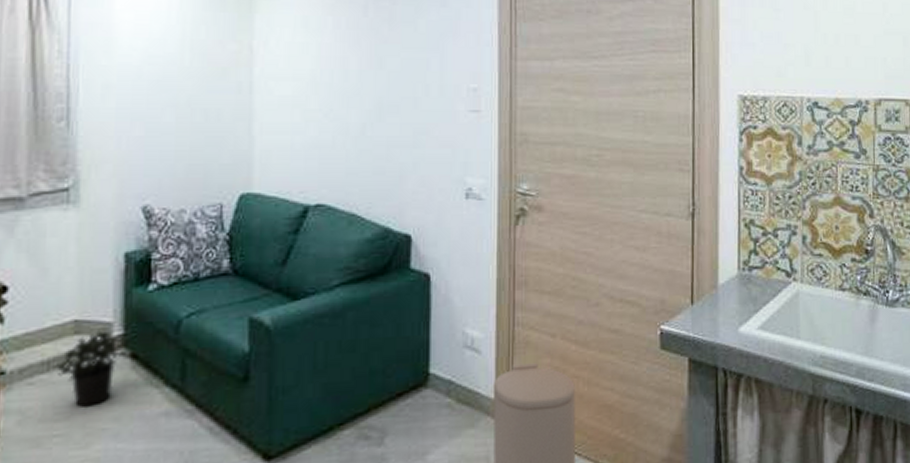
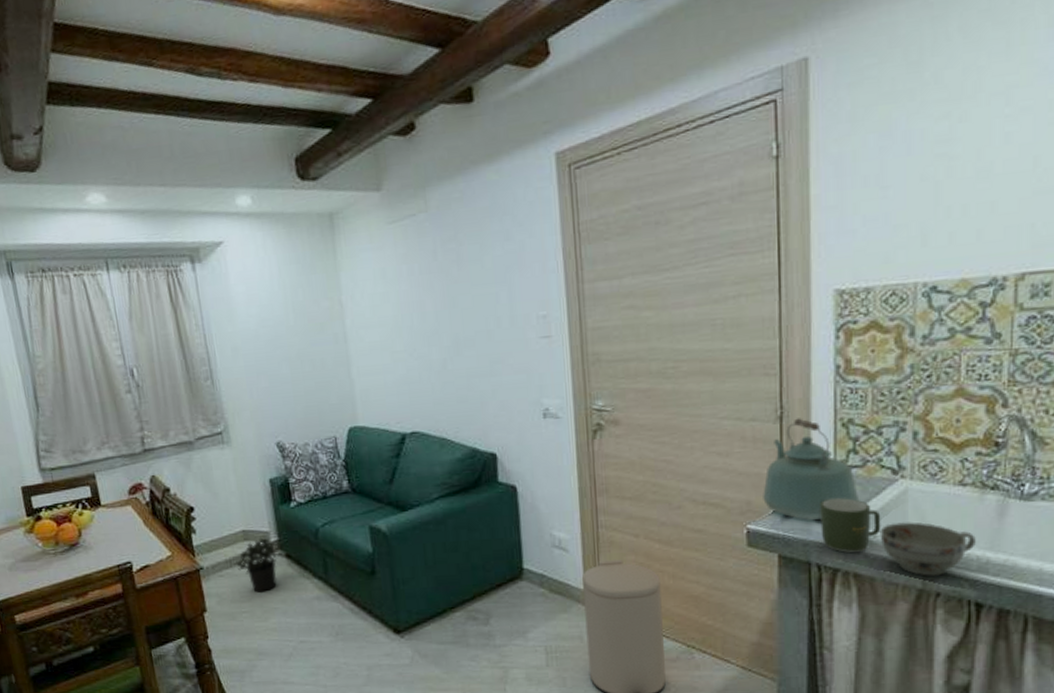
kettle: none [676,216,759,322] -> present [763,418,858,521]
mug: none [726,298,778,356] -> present [820,497,881,552]
teacup: none [777,325,854,382] -> present [880,522,976,576]

